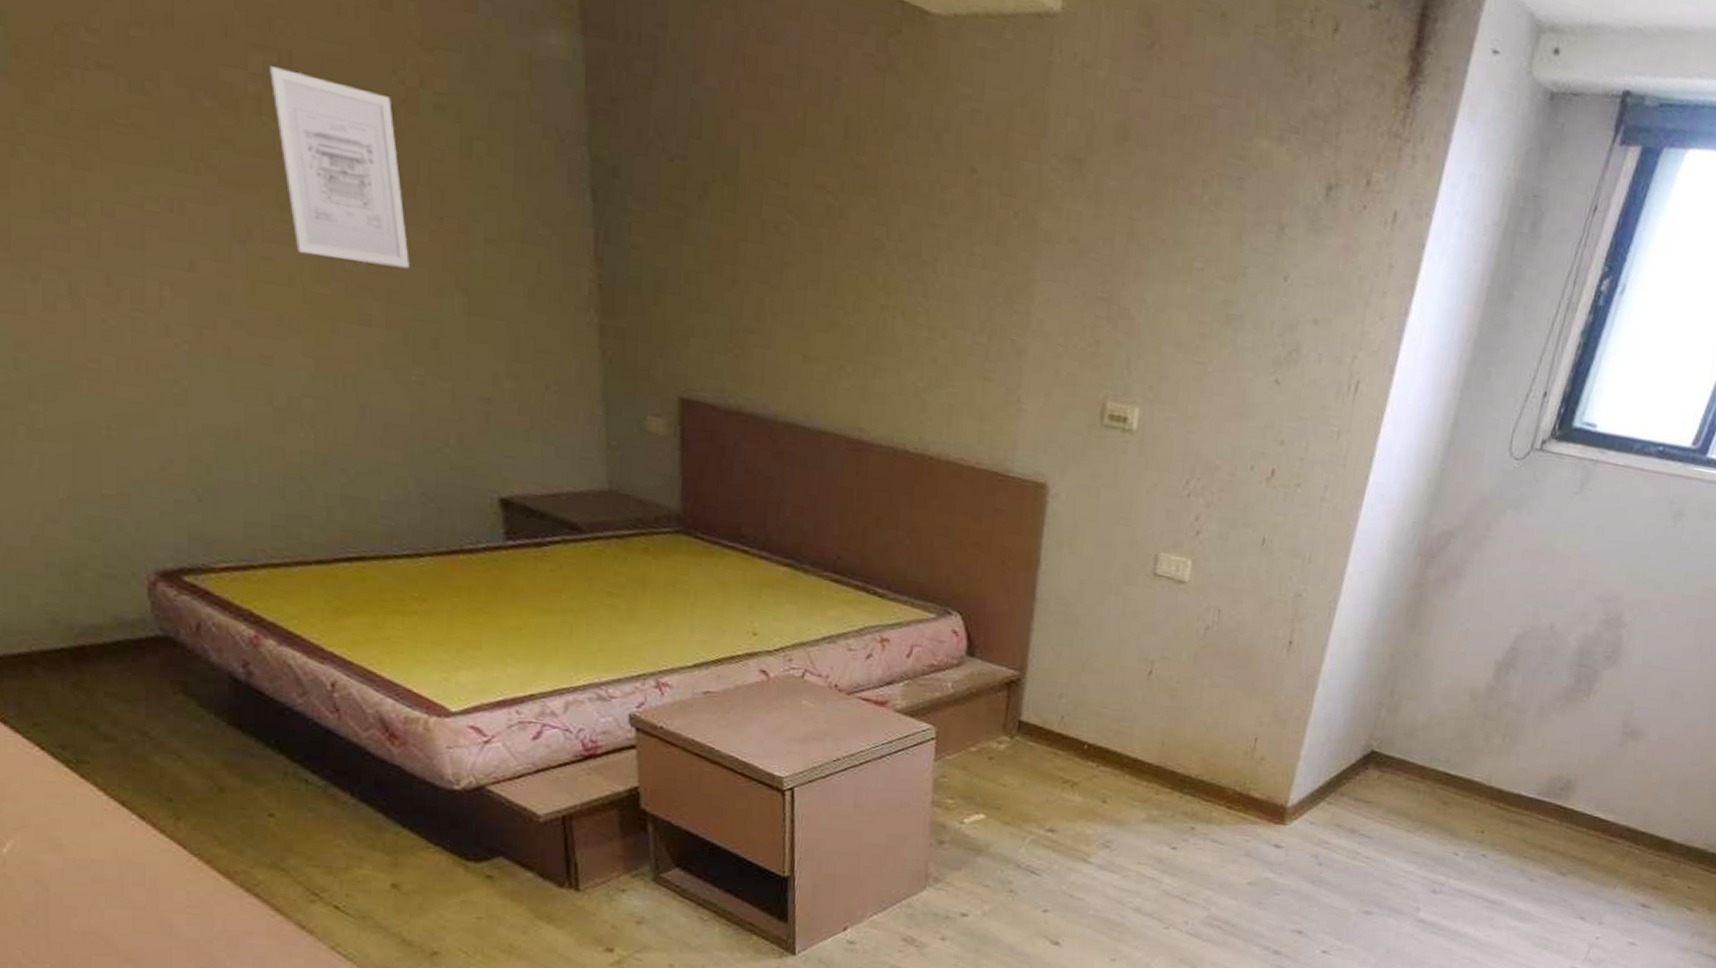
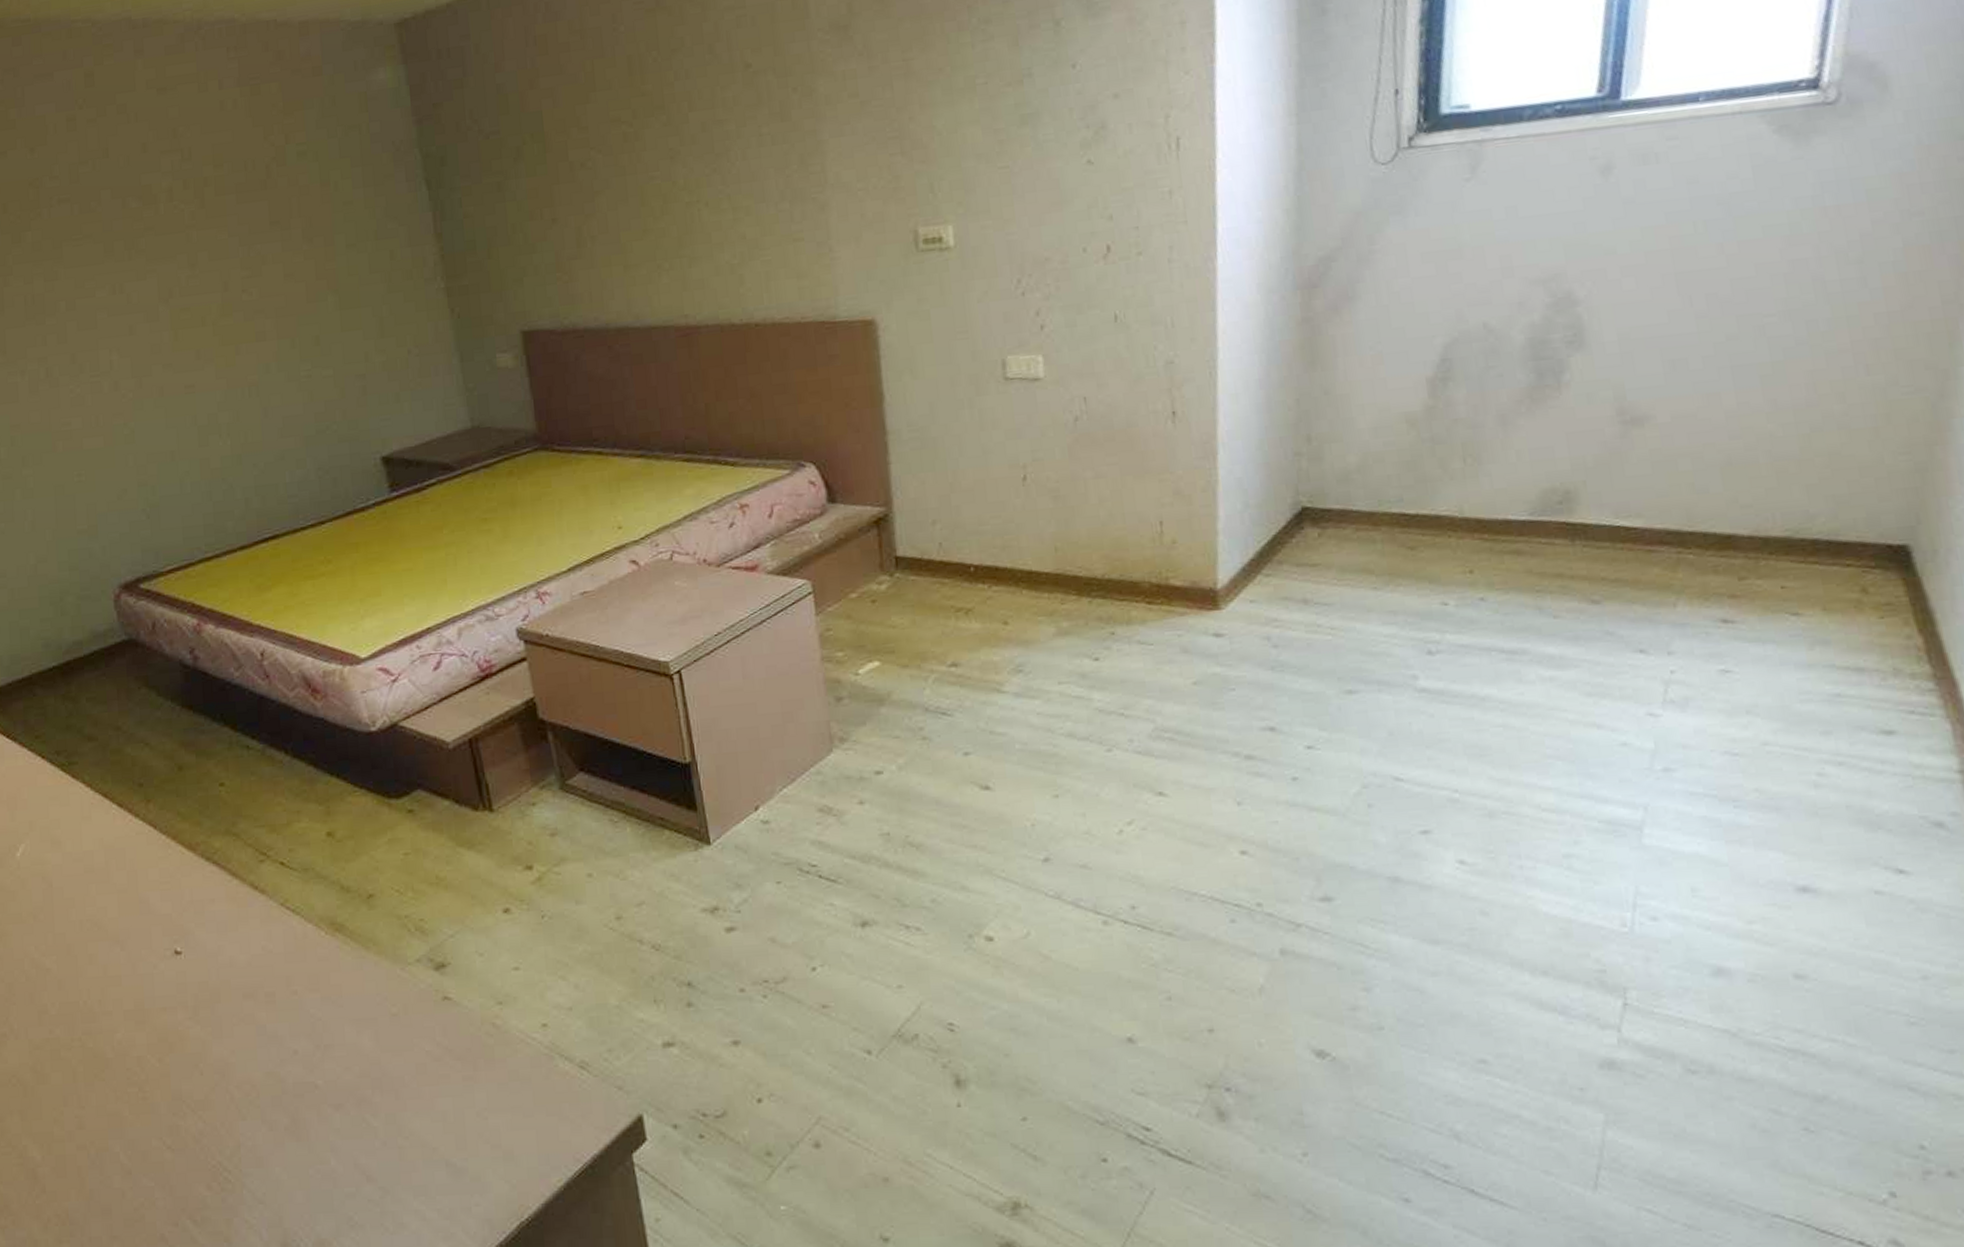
wall art: present [270,66,409,269] -> none [176,158,291,298]

